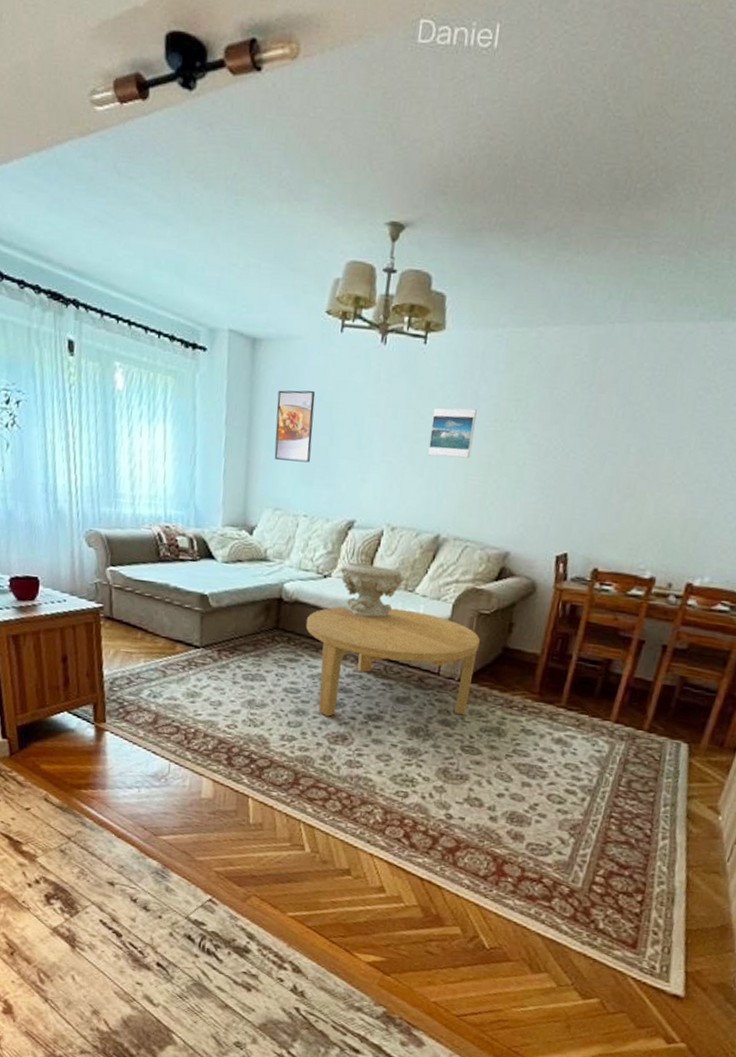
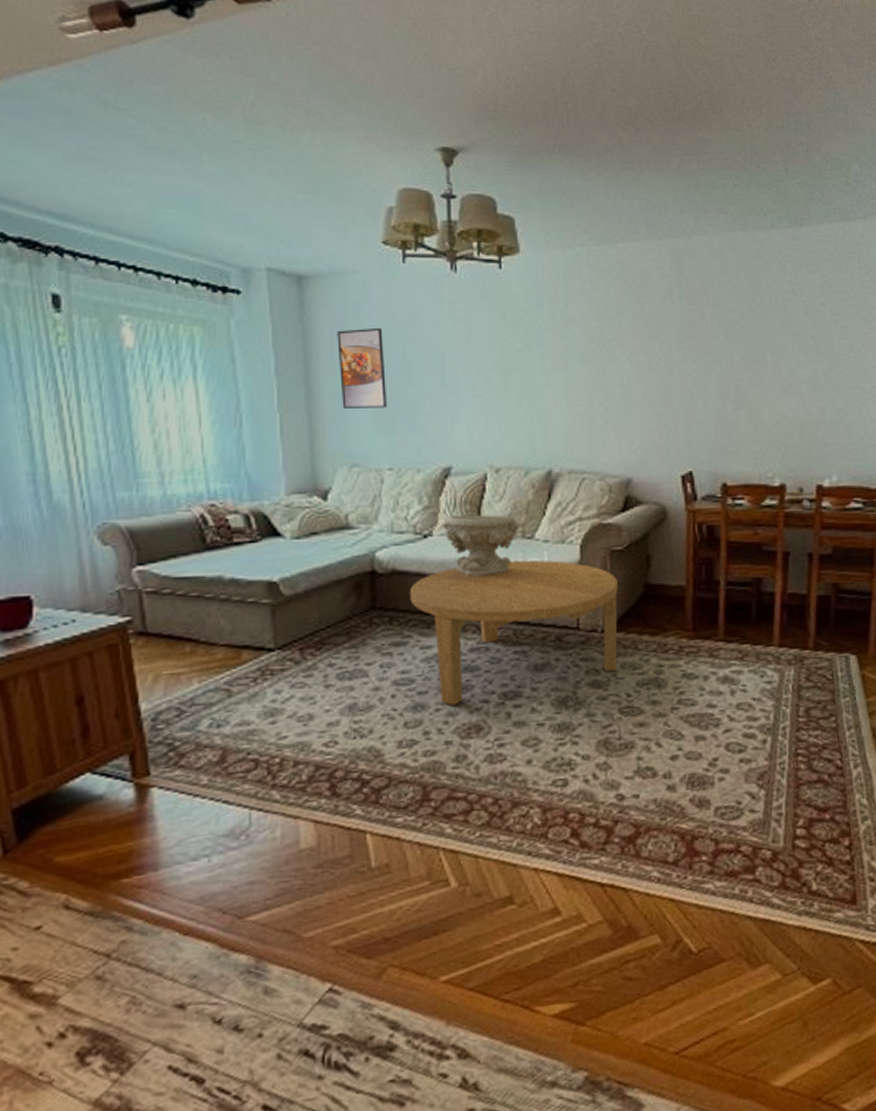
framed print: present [428,407,477,459] -> none [521,331,570,386]

